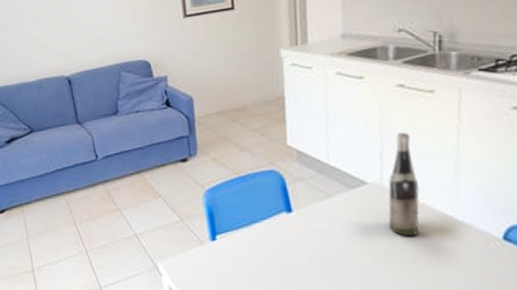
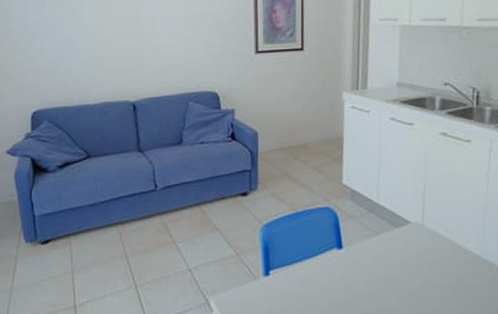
wine bottle: present [388,133,420,237] -> none [426,177,454,274]

